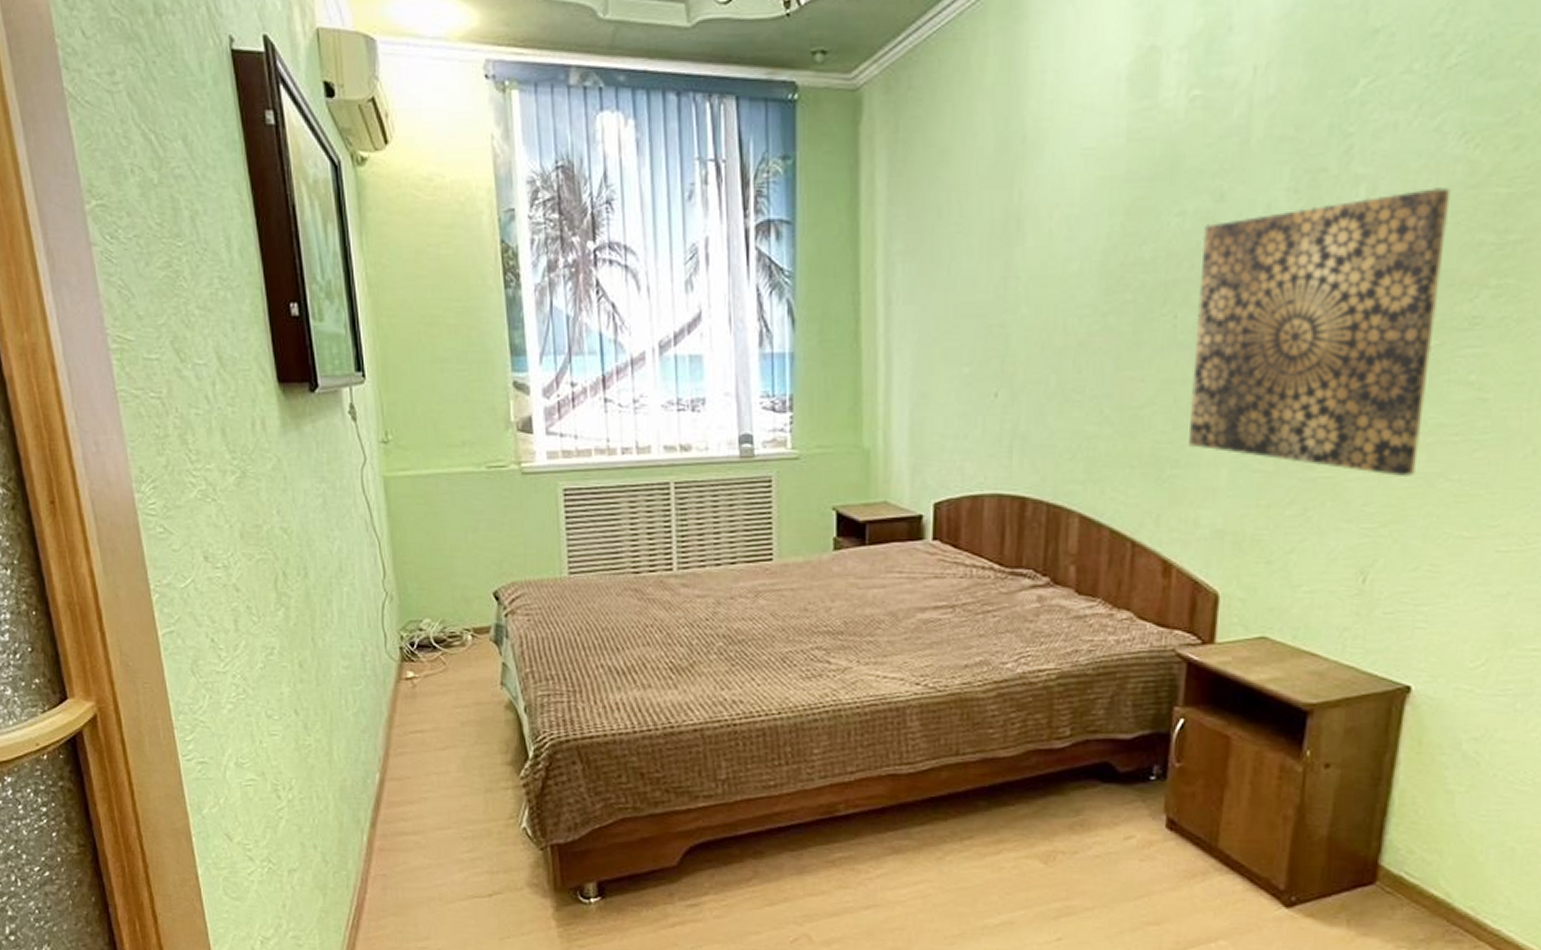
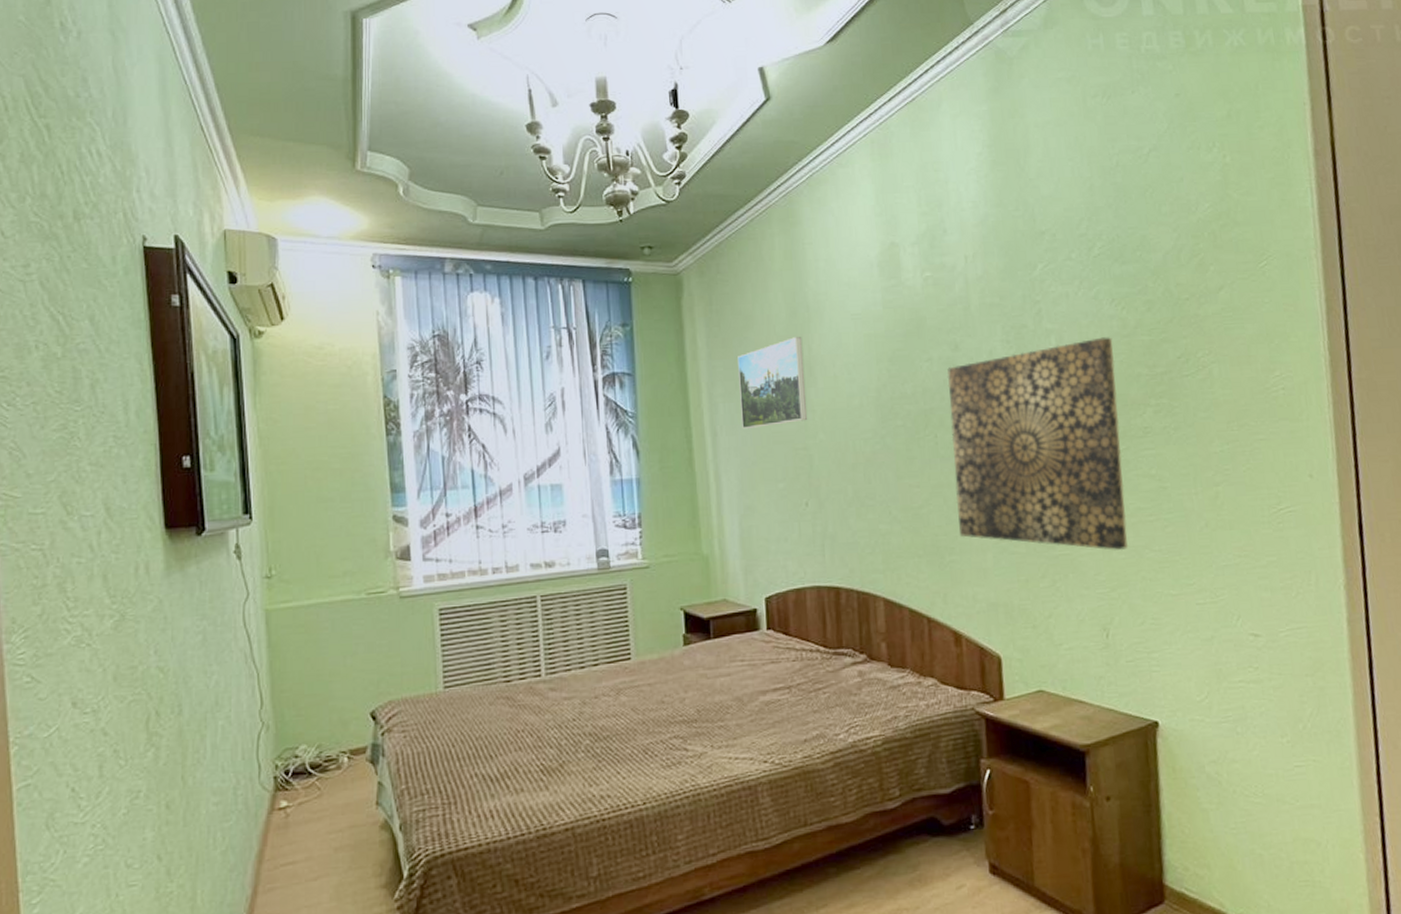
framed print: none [924,178,1013,296] -> present [738,337,808,428]

